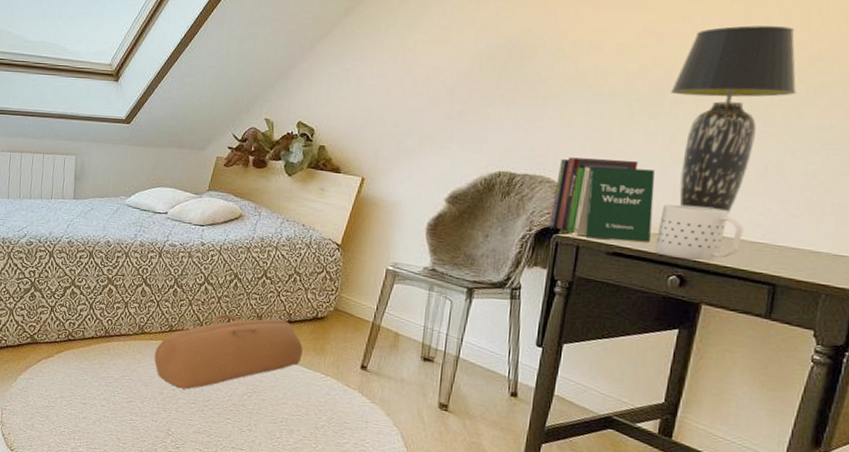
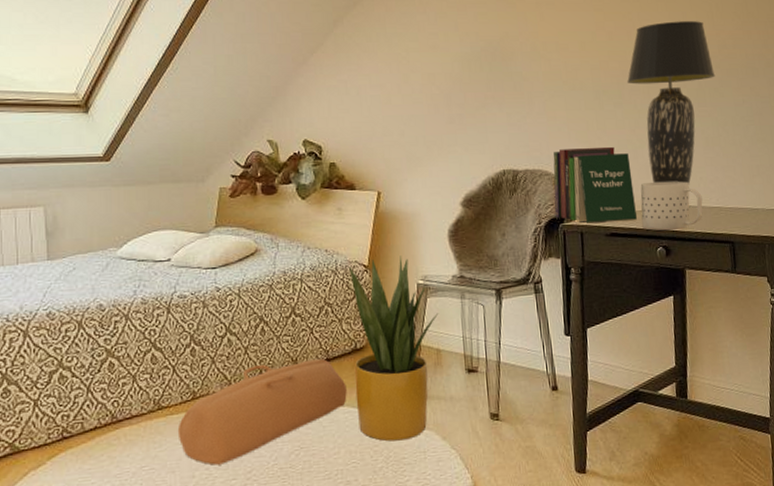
planter: none [308,240,404,408] -> present [349,255,439,441]

